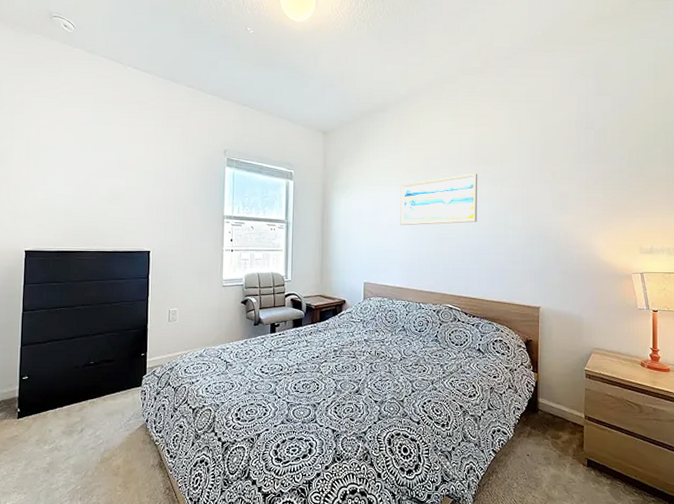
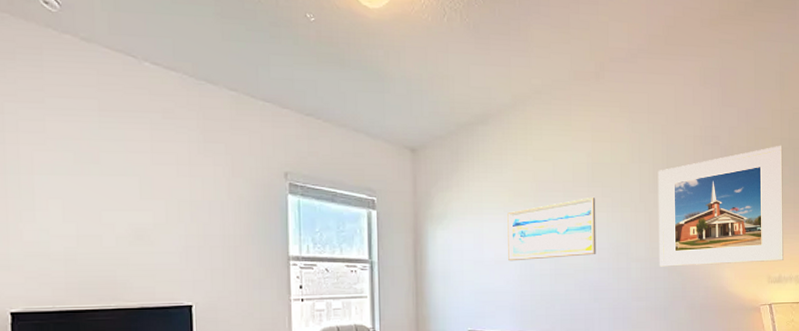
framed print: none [534,129,655,235] -> present [657,145,783,267]

